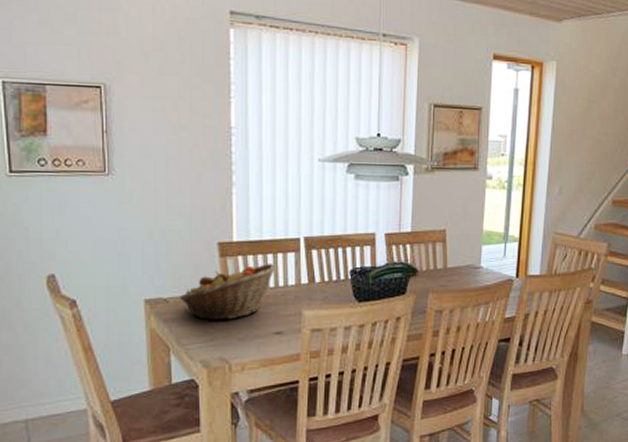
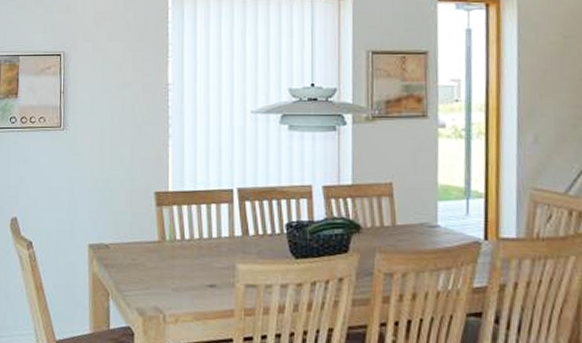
fruit basket: present [180,263,276,321] -> none [119,213,210,269]

